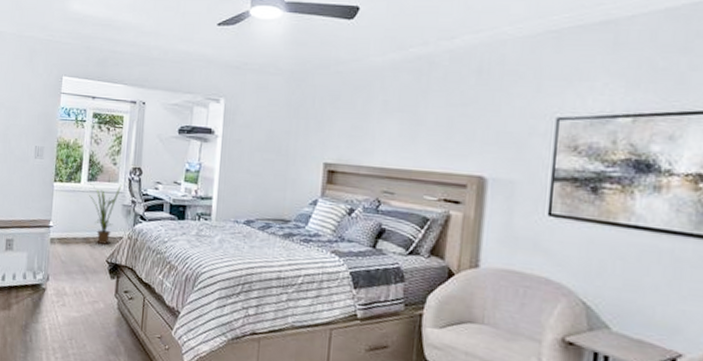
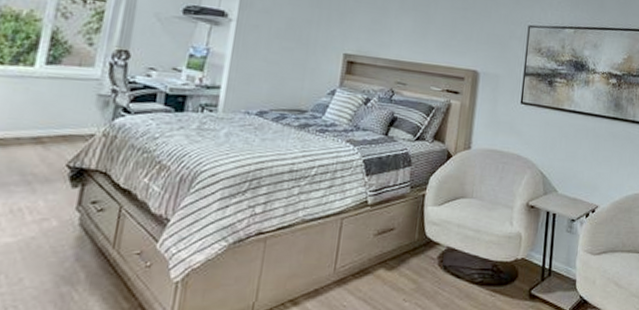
house plant: present [89,182,122,244] -> none [46,66,100,144]

